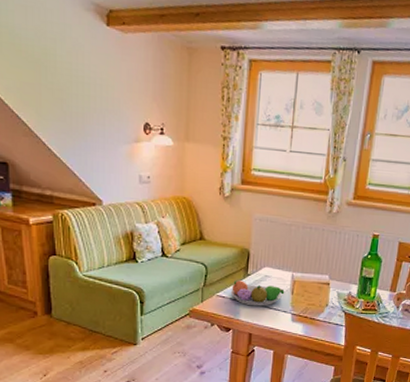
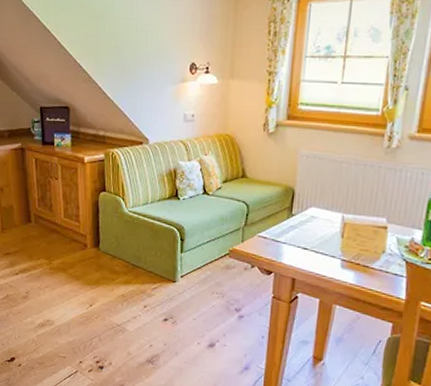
fruit bowl: present [230,280,285,307] -> none [272,220,334,250]

